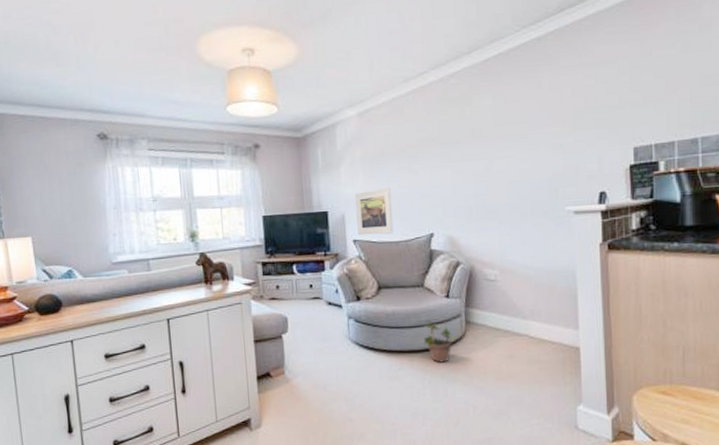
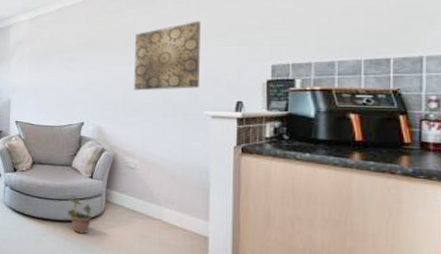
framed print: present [355,188,394,236] -> none [20,81,51,119]
wall art: none [484,102,560,190] -> present [134,21,201,91]

